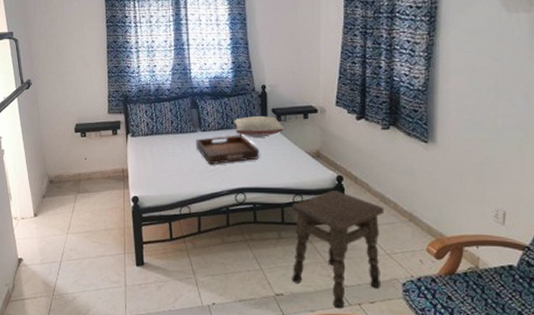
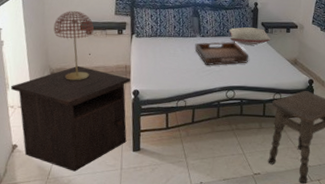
nightstand: none [13,172,129,288] -> present [10,65,131,172]
table lamp: none [49,113,89,189] -> present [53,11,95,81]

